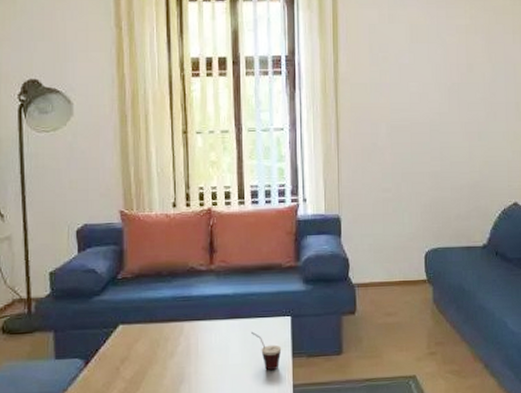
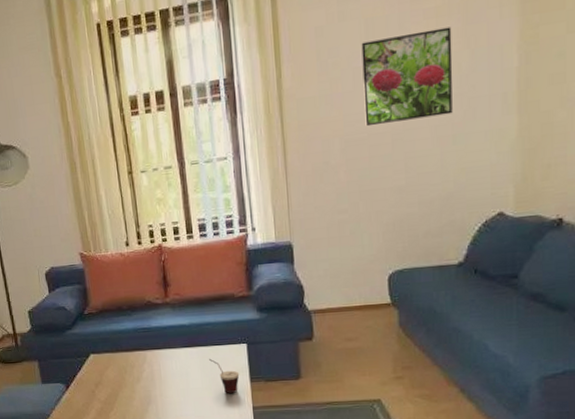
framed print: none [407,42,479,116] -> present [361,26,453,127]

